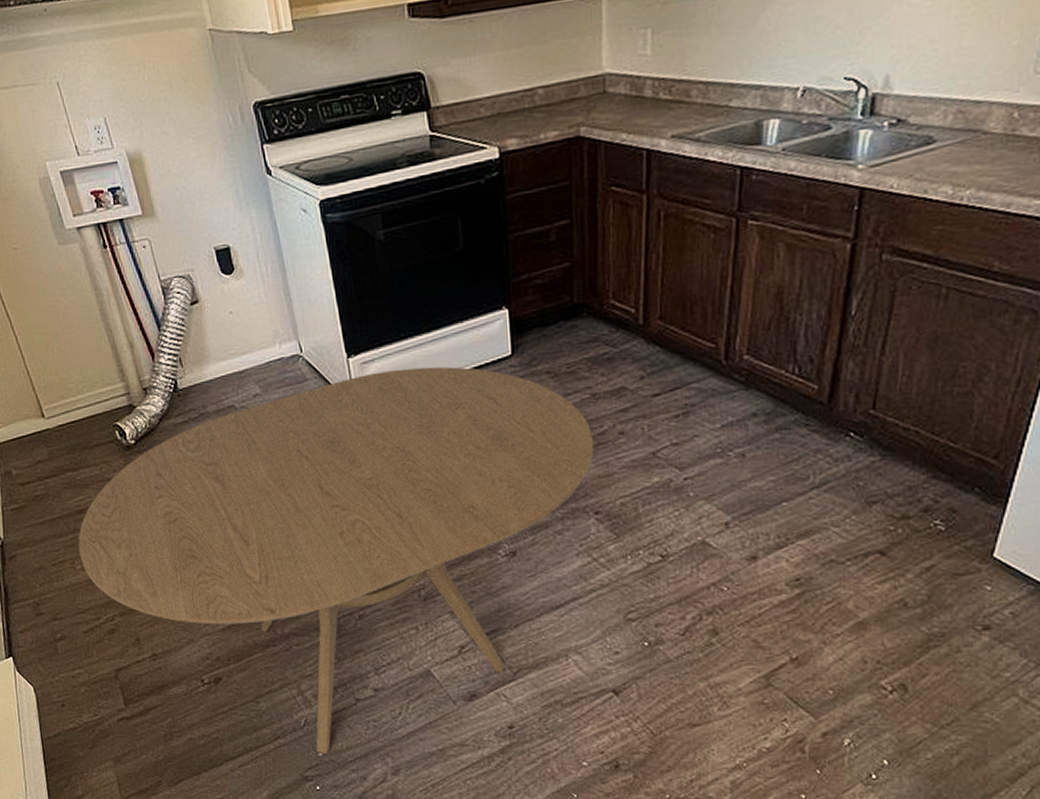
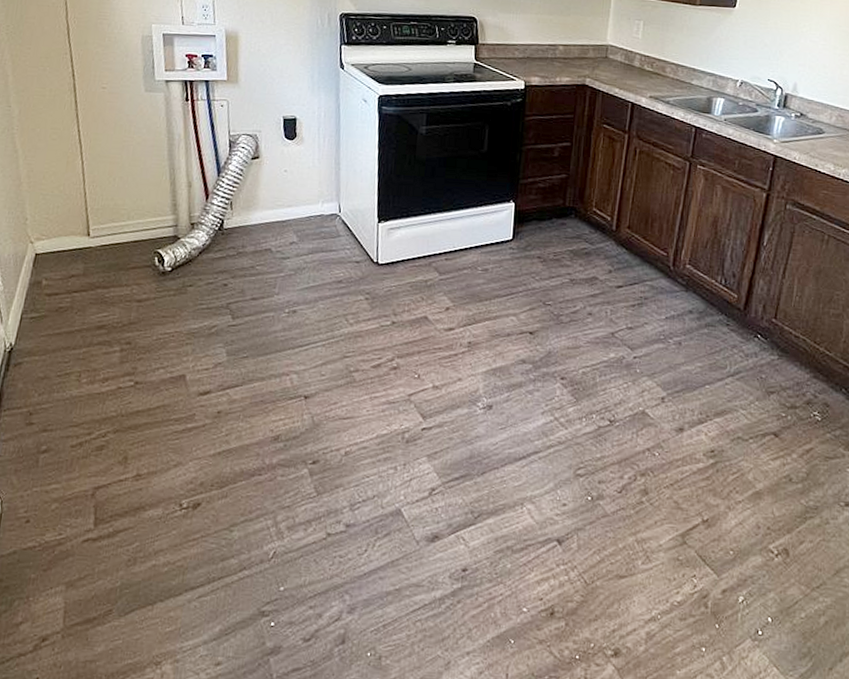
dining table: present [78,366,594,753] -> none [88,237,567,588]

